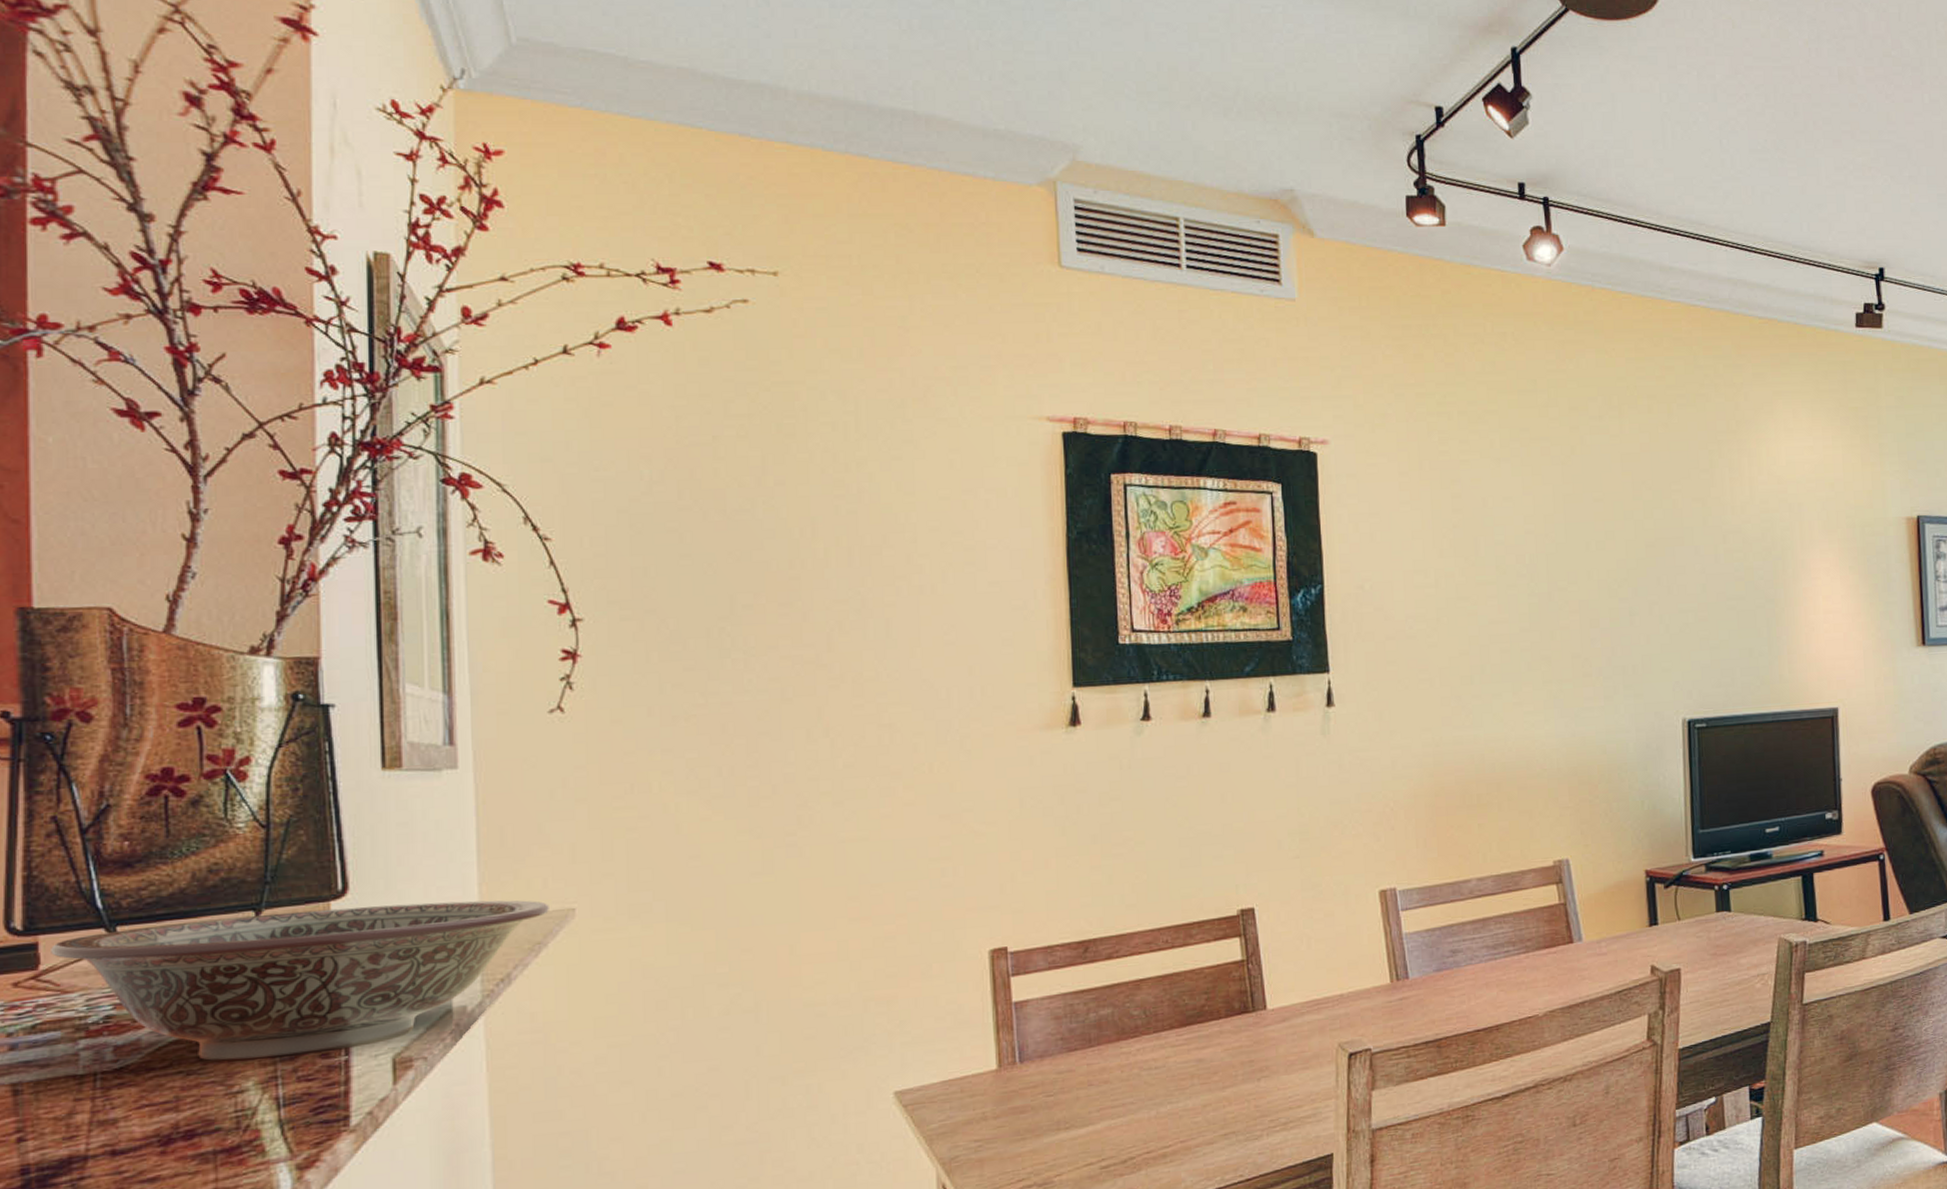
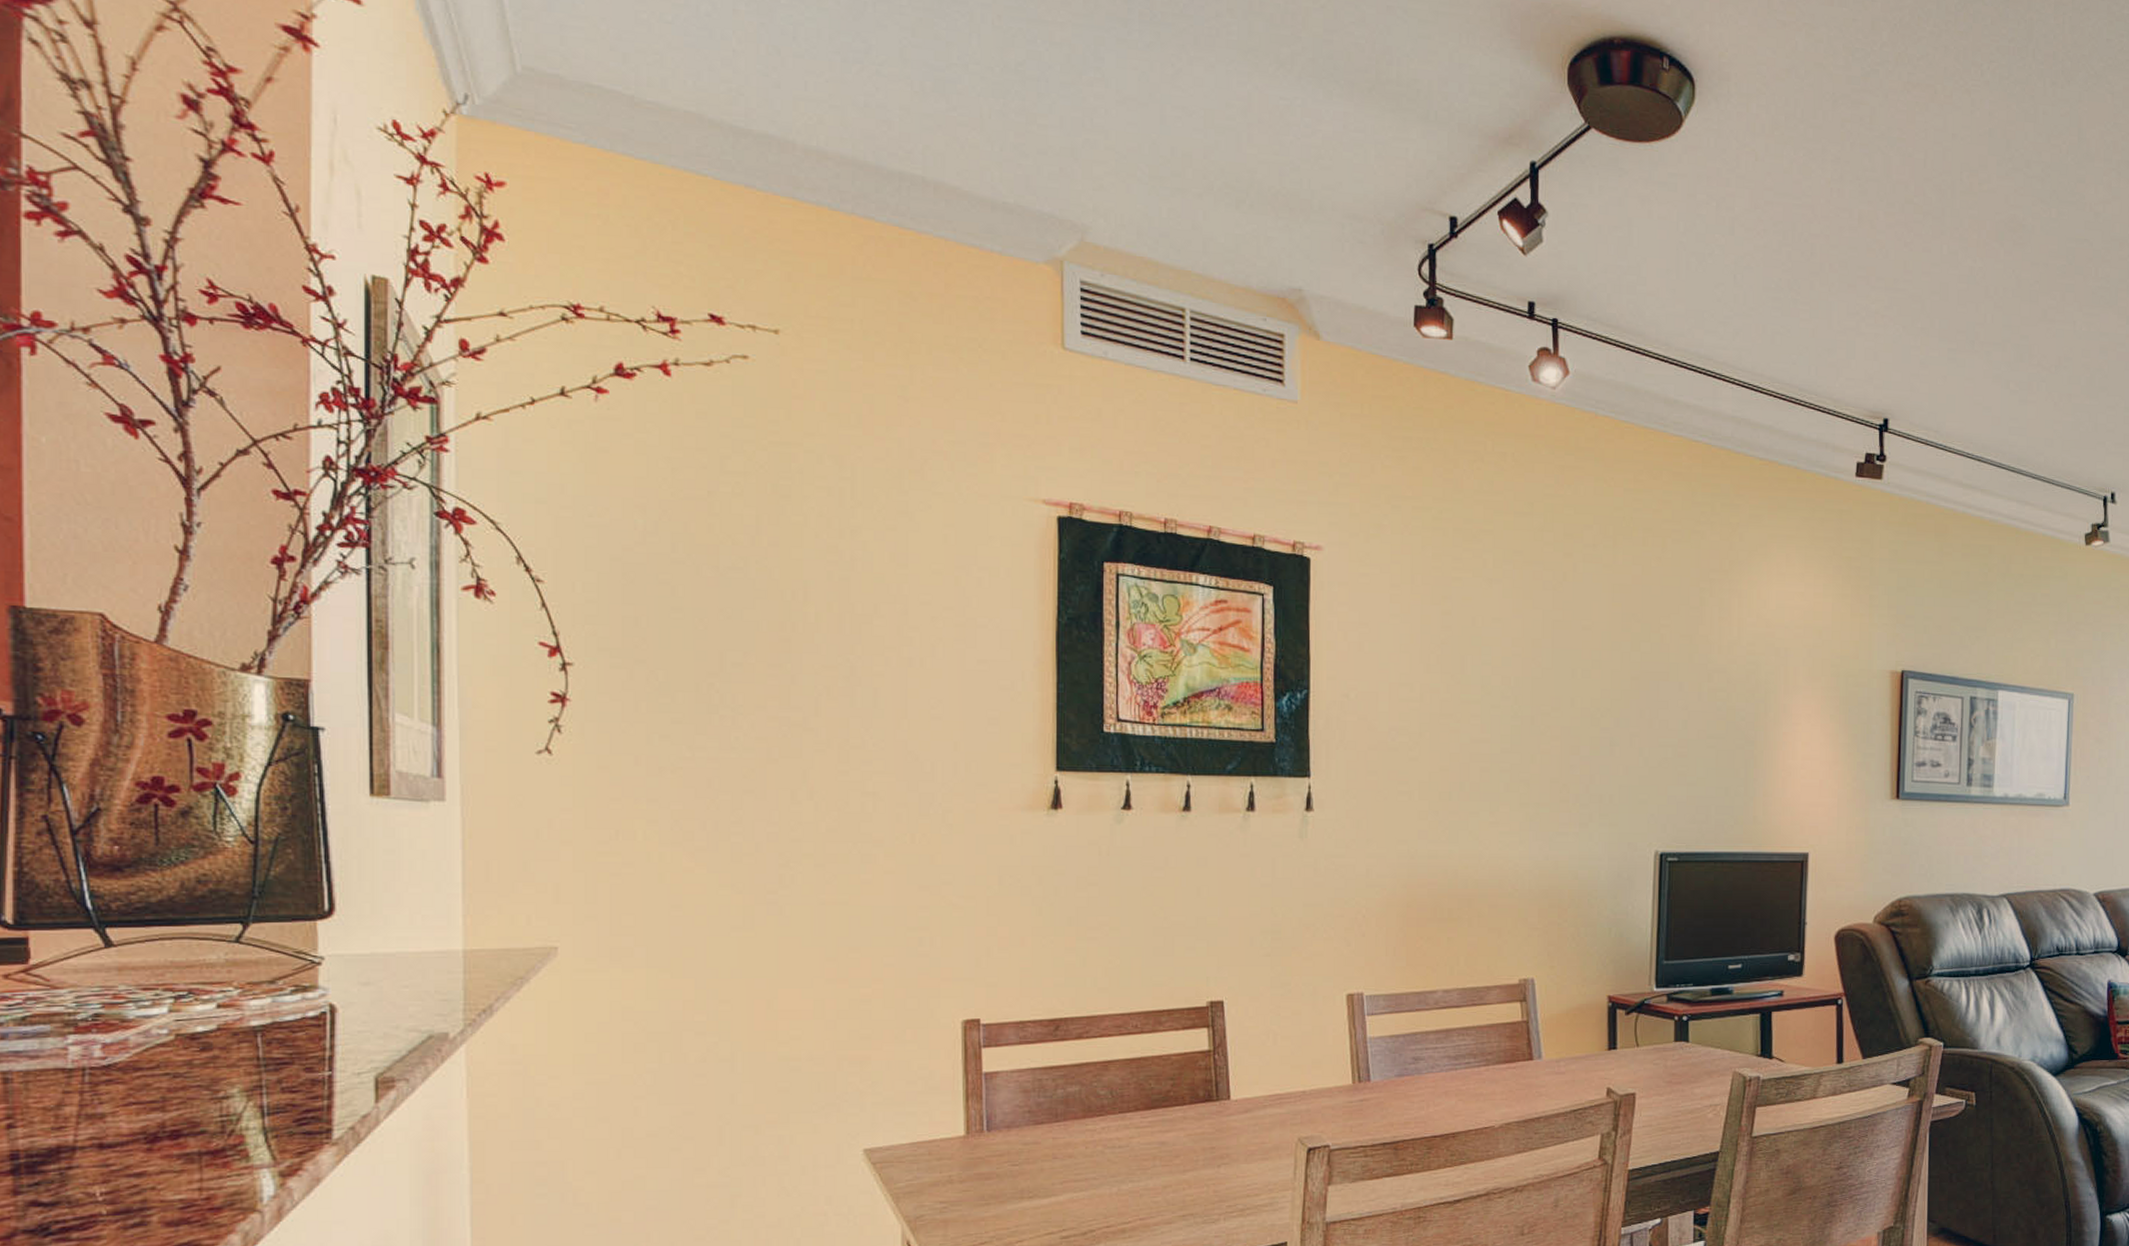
decorative bowl: present [51,900,549,1062] -> none [41,928,532,1069]

